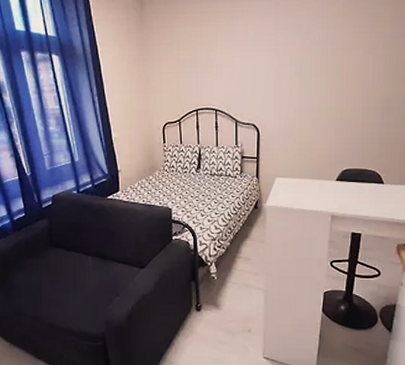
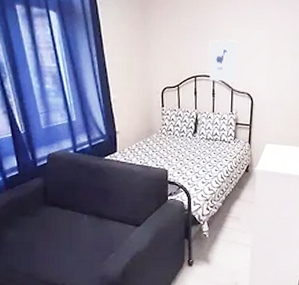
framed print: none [210,70,239,114] -> present [209,40,237,82]

